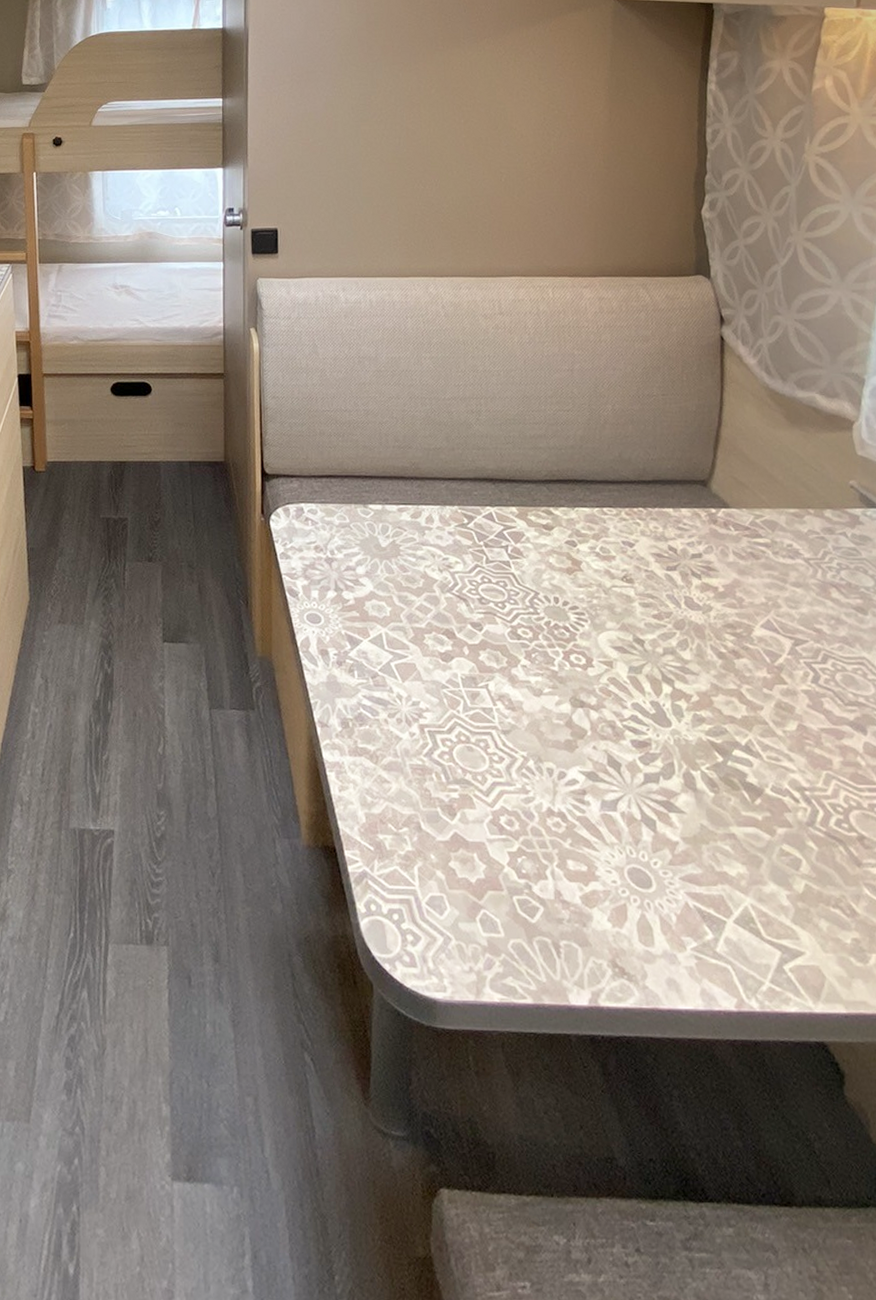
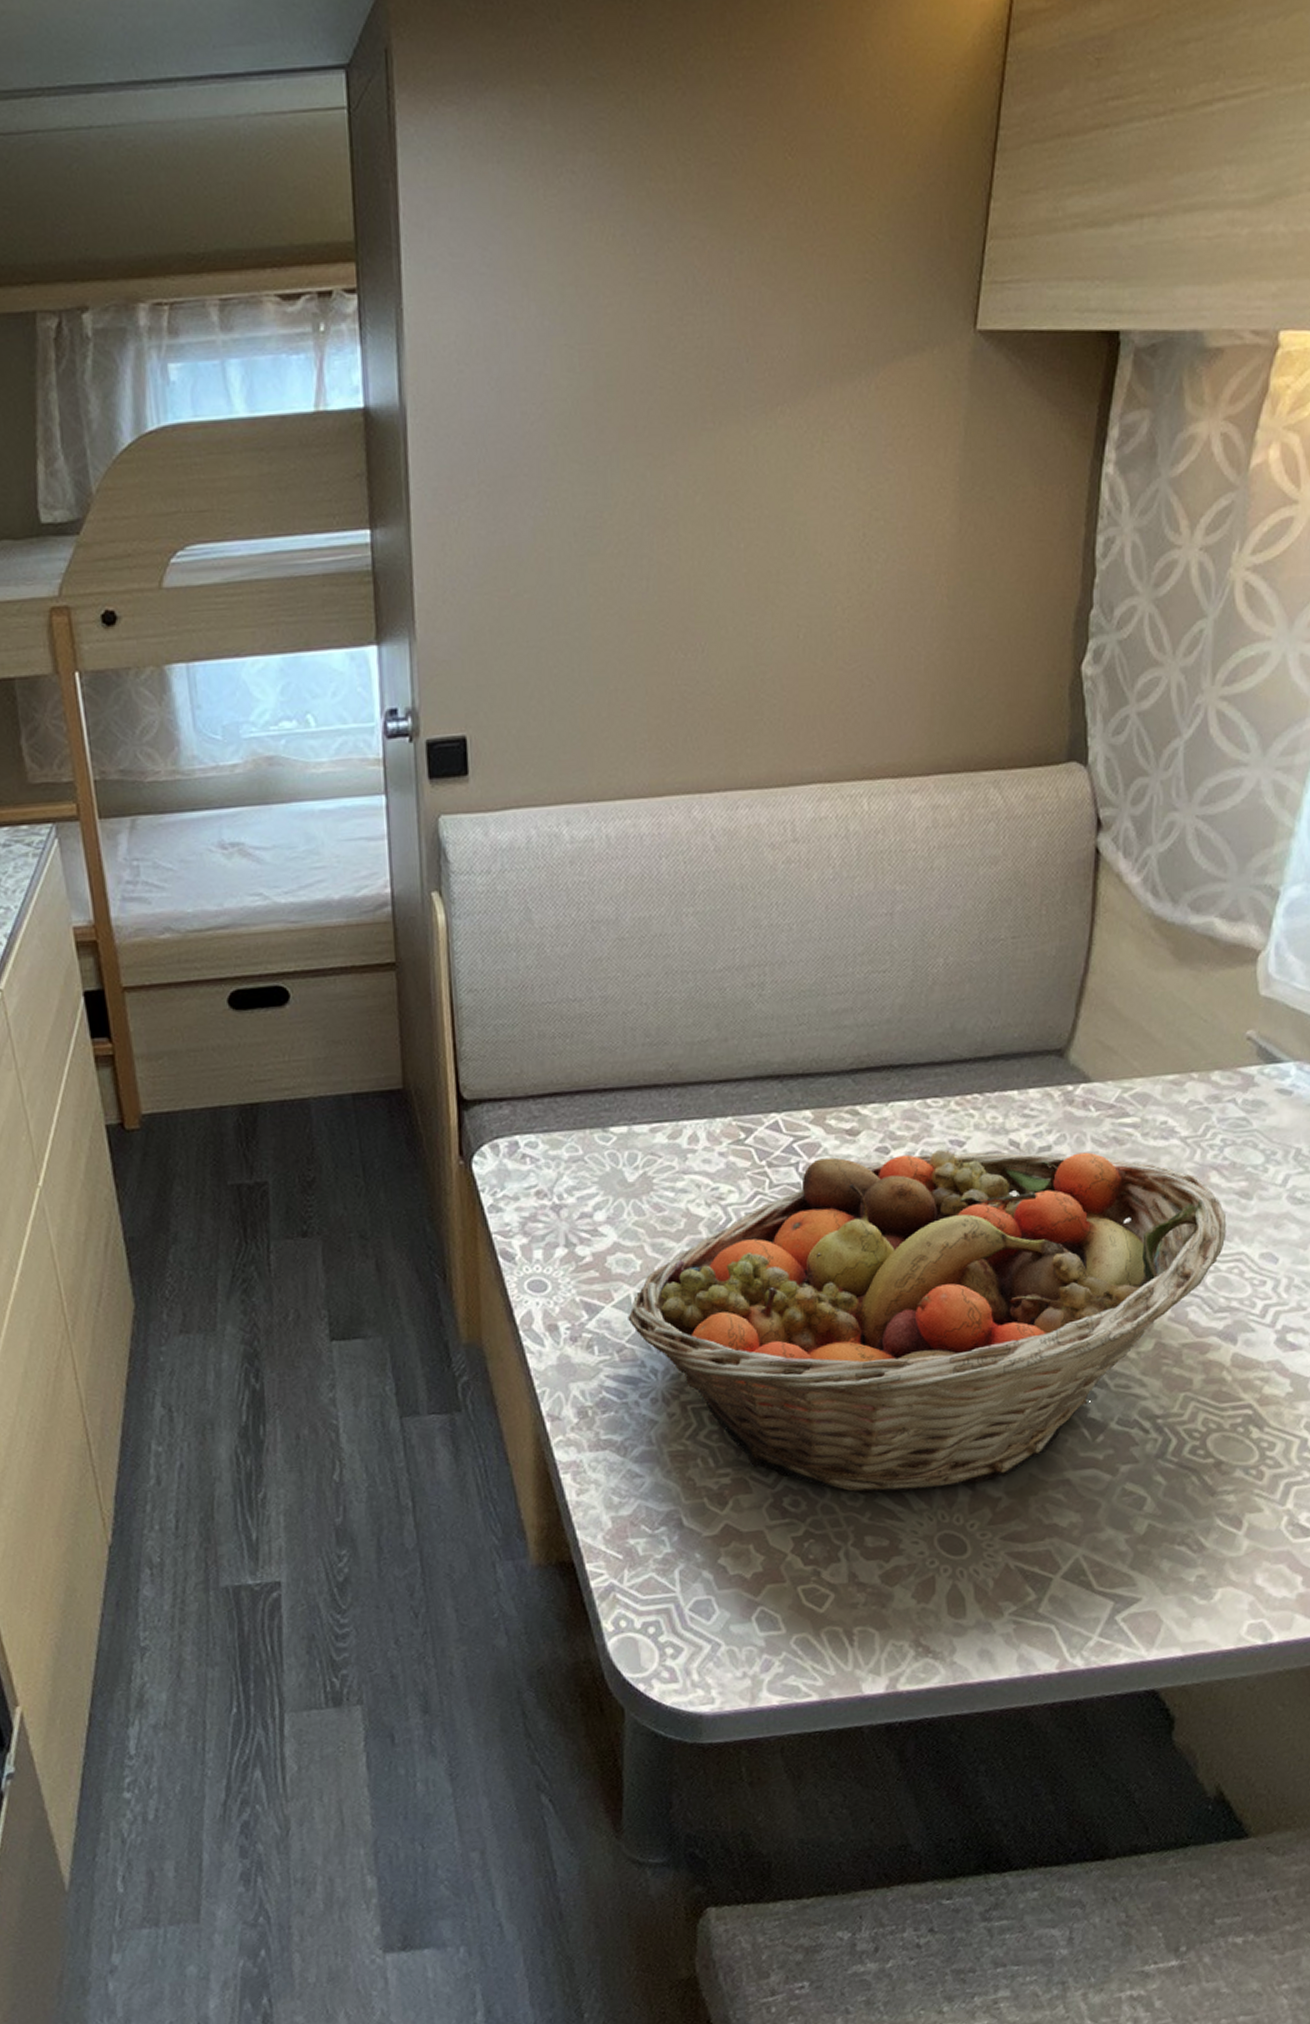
fruit basket: none [380,545,849,827] -> present [628,1149,1227,1493]

